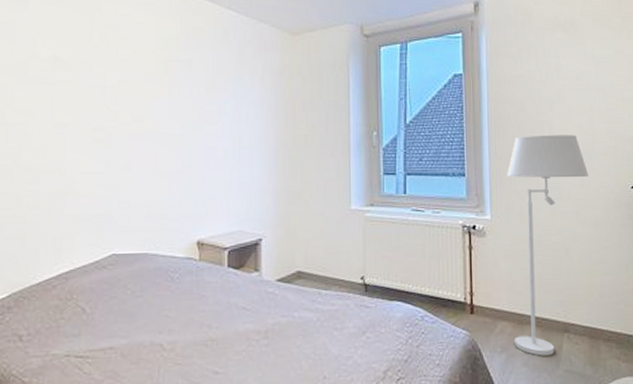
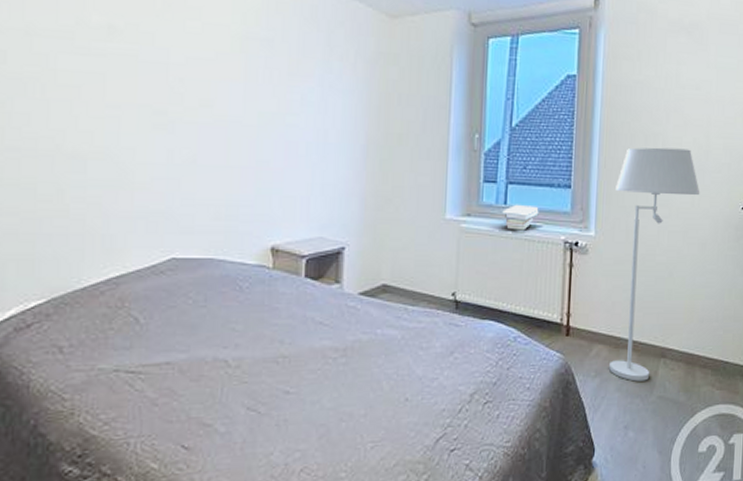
books: none [402,193,437,217] -> present [502,204,539,231]

